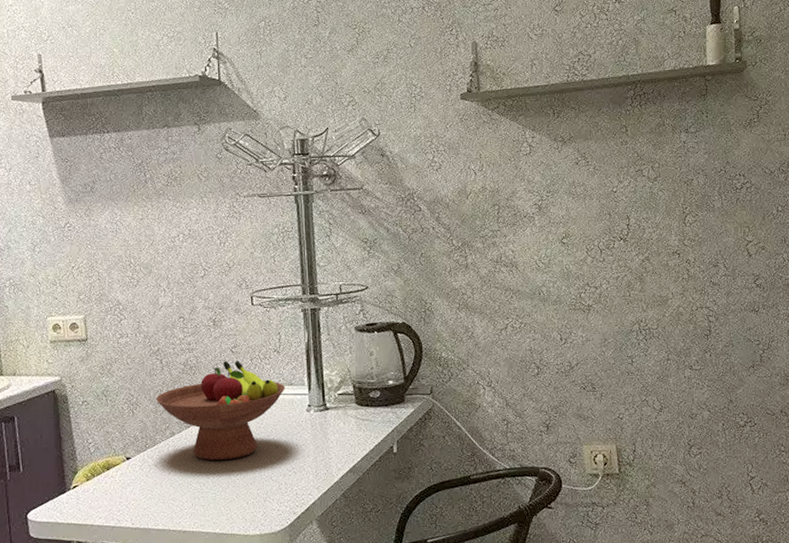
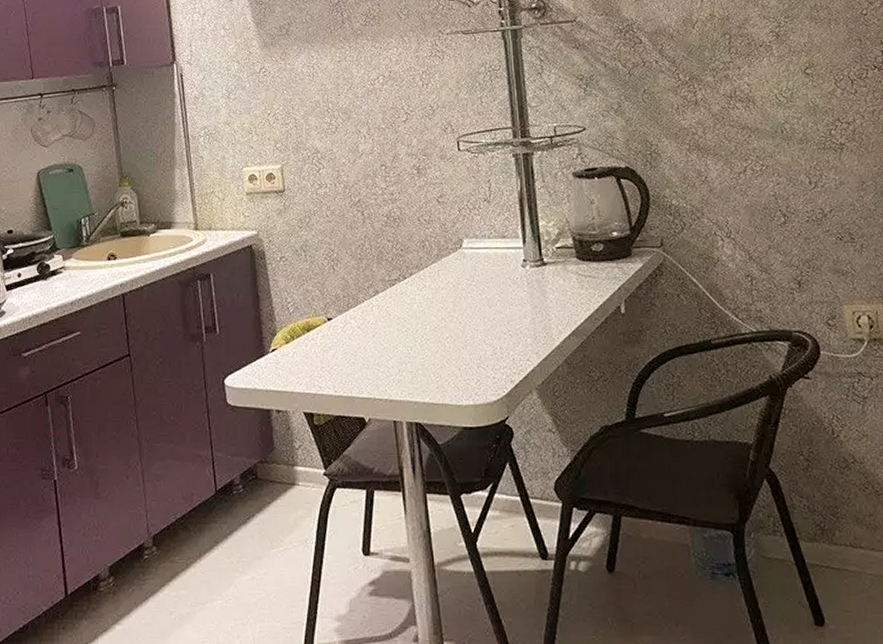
fruit bowl: present [156,361,286,461] -> none [358,212,498,322]

